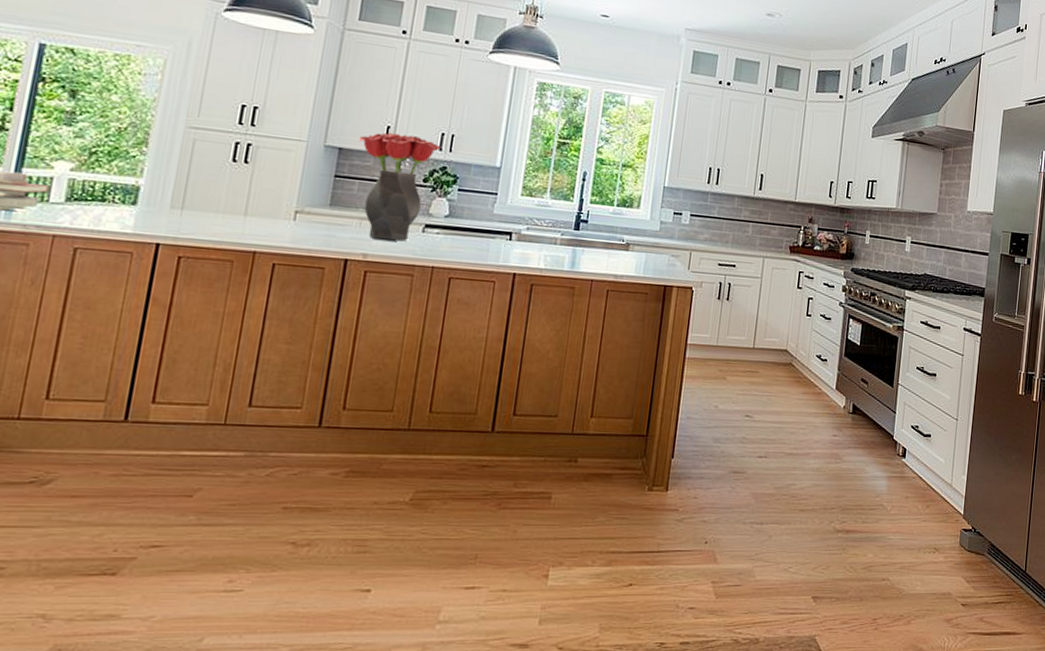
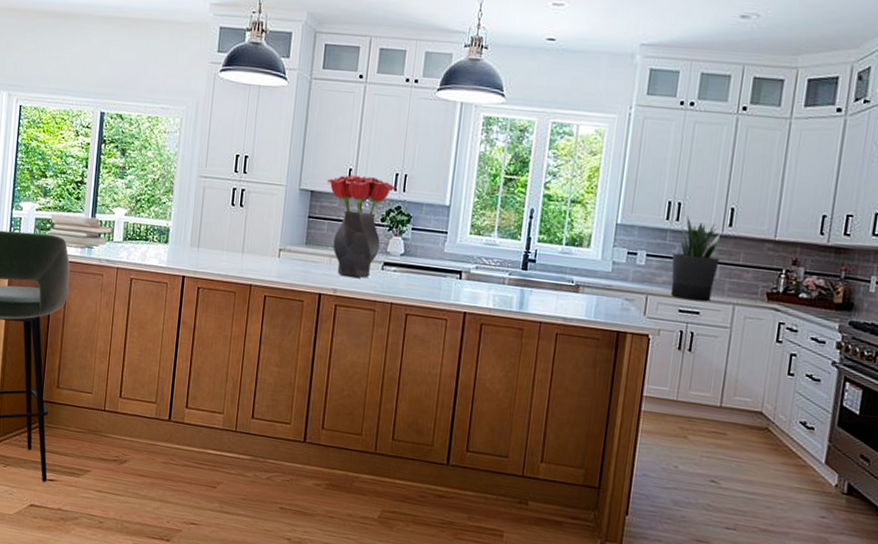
planter: none [711,181,753,256] -> present [670,216,722,302]

